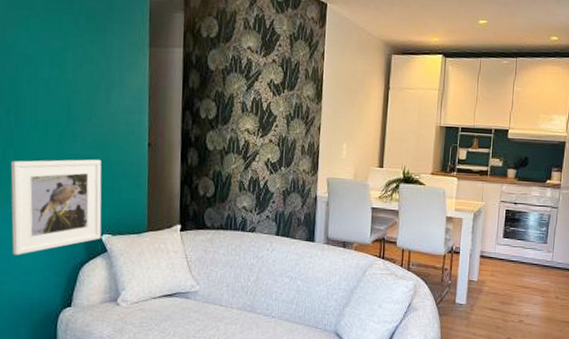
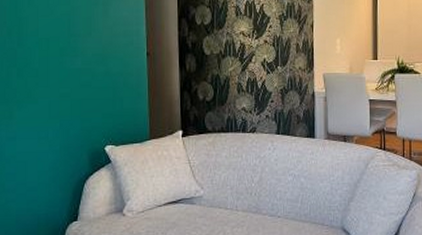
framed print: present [10,159,102,255] -> none [14,71,105,172]

